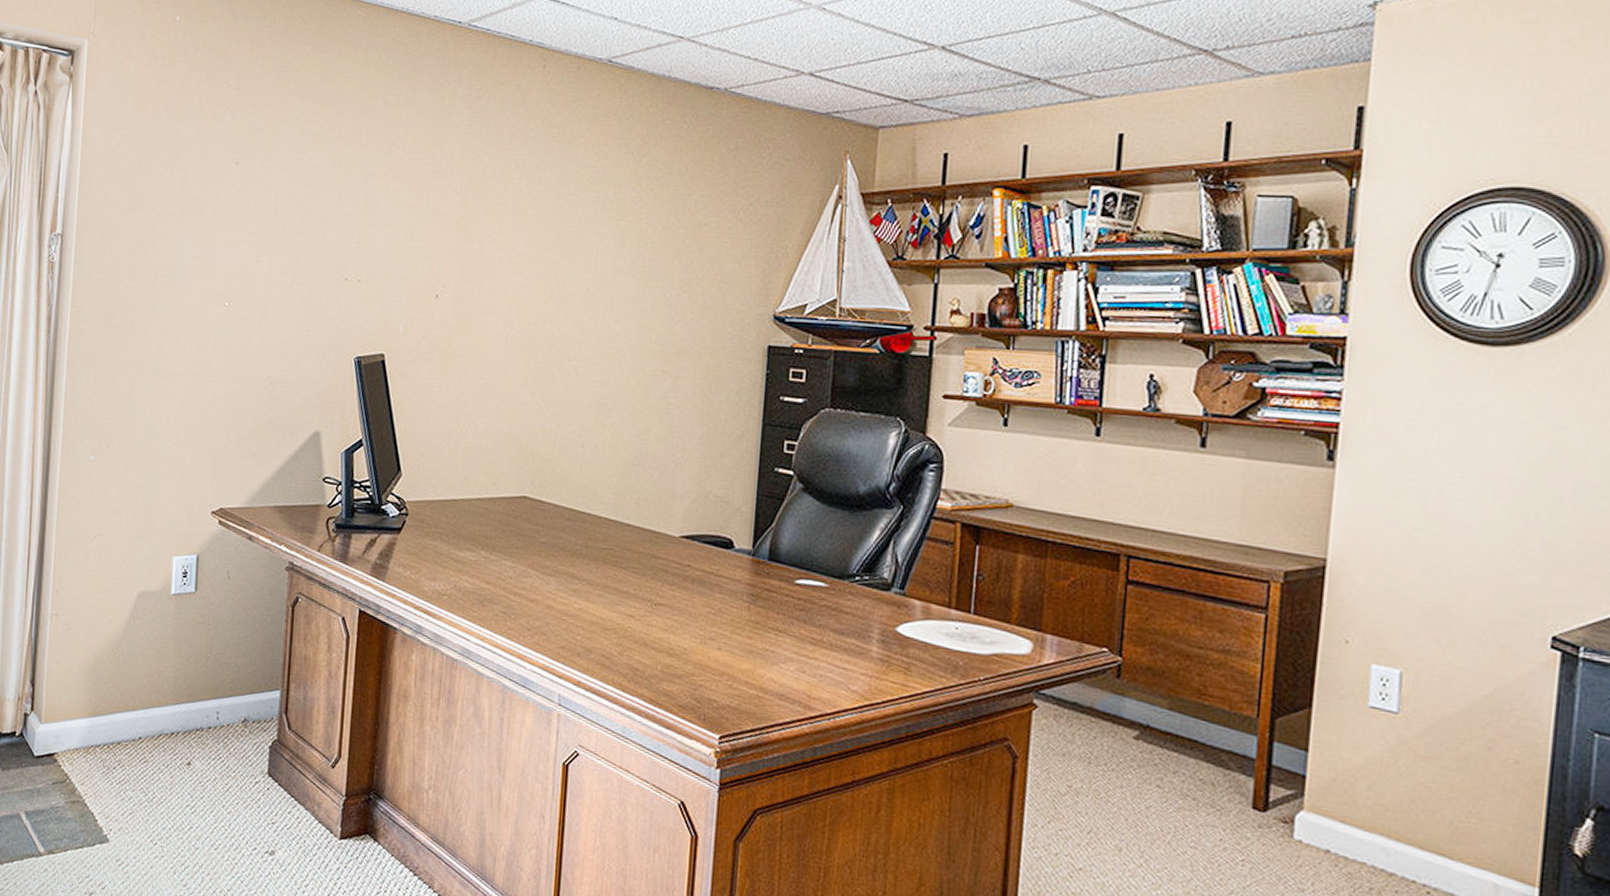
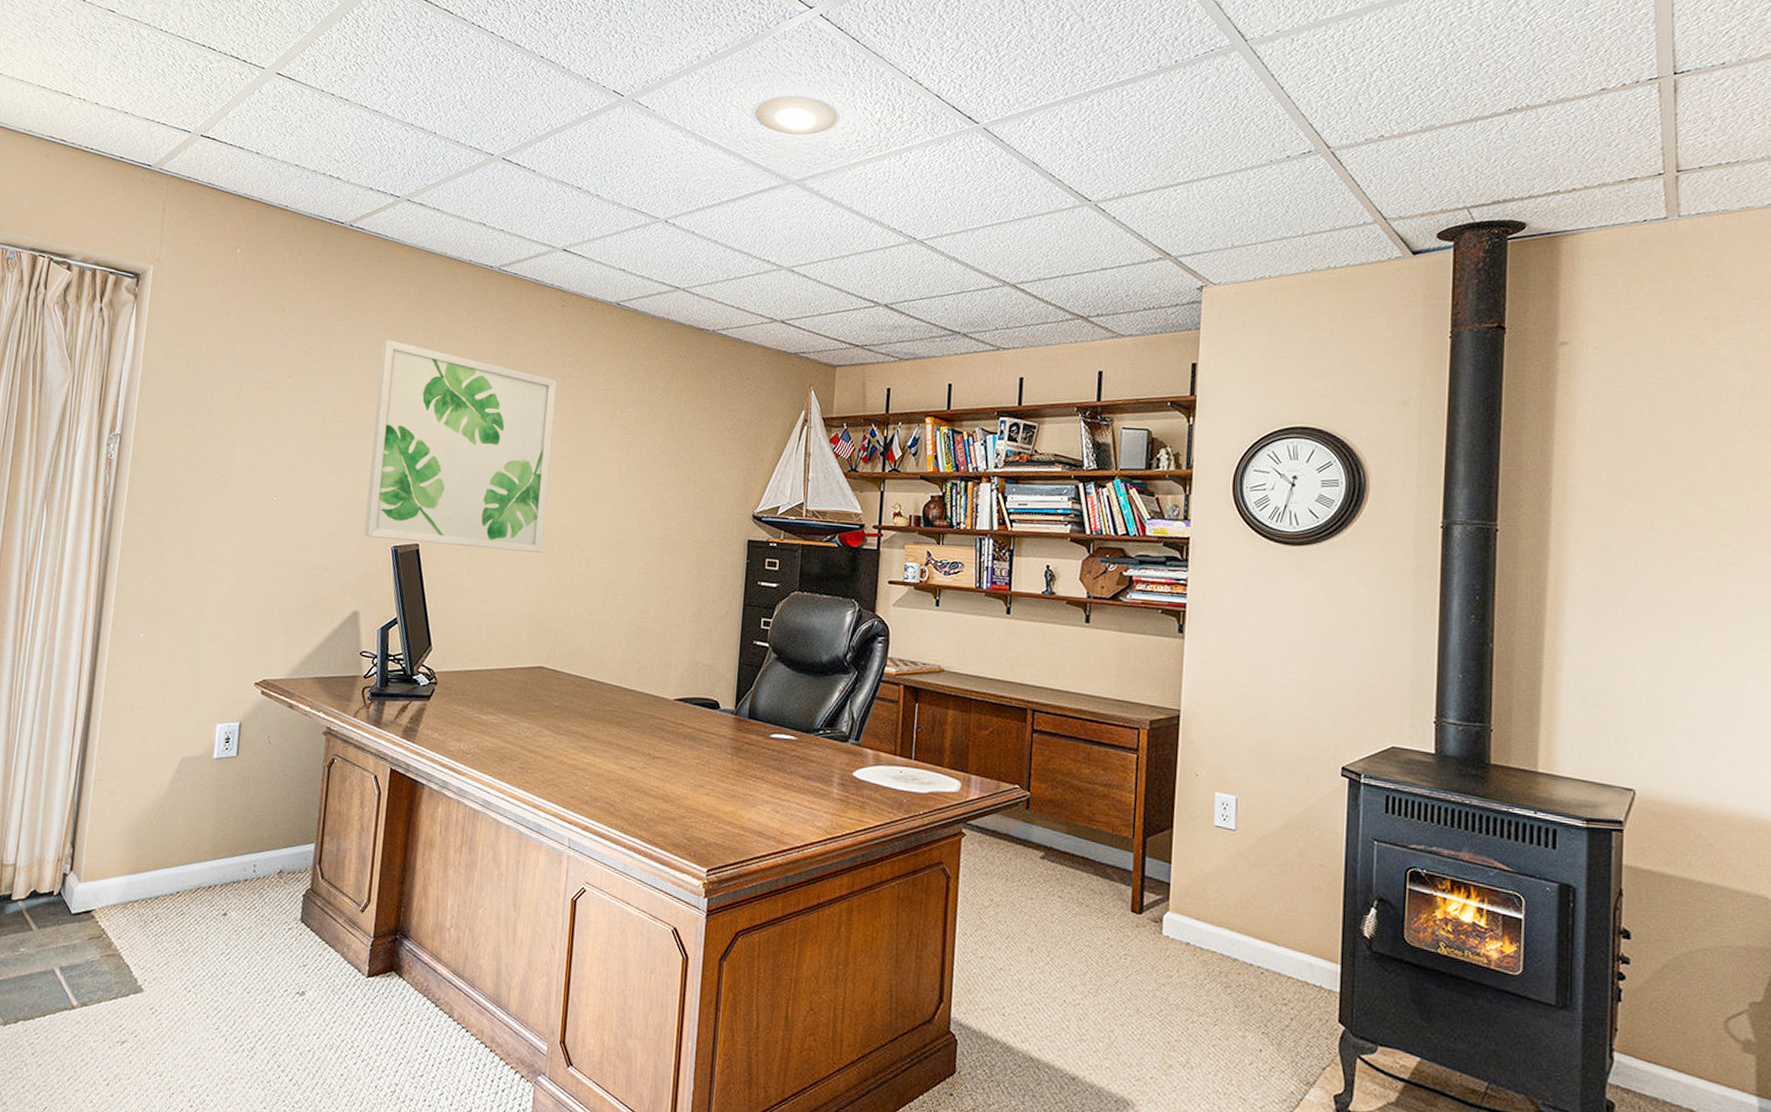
wall art: none [323,114,539,363] -> present [364,339,558,553]

